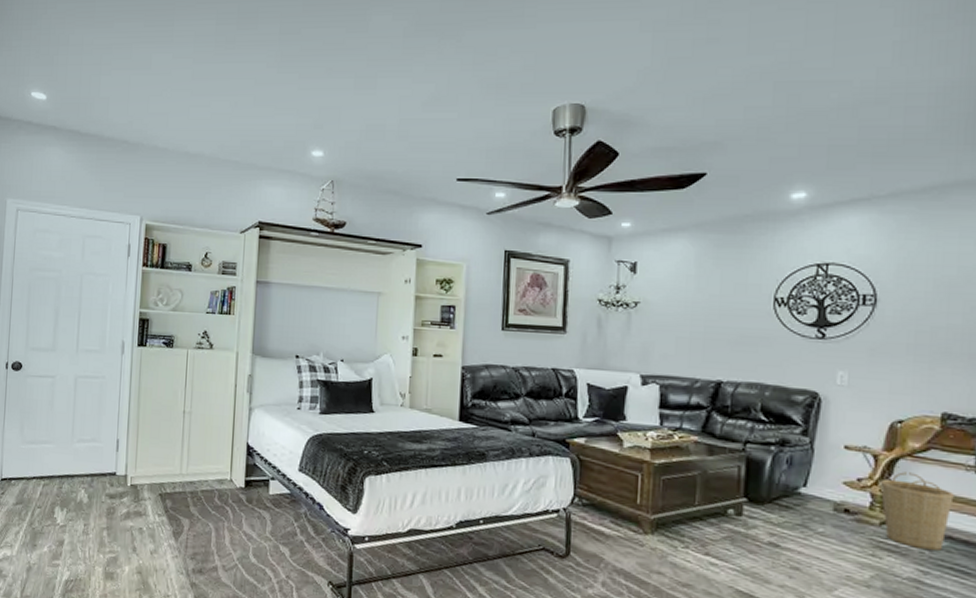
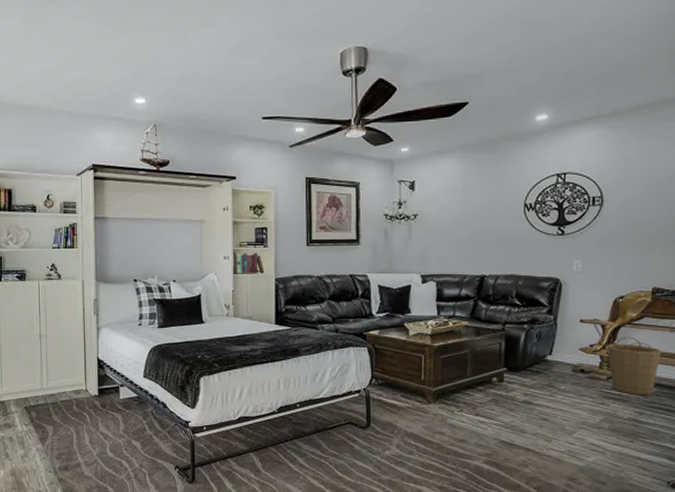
books: none [411,331,450,360] -> present [231,252,265,274]

